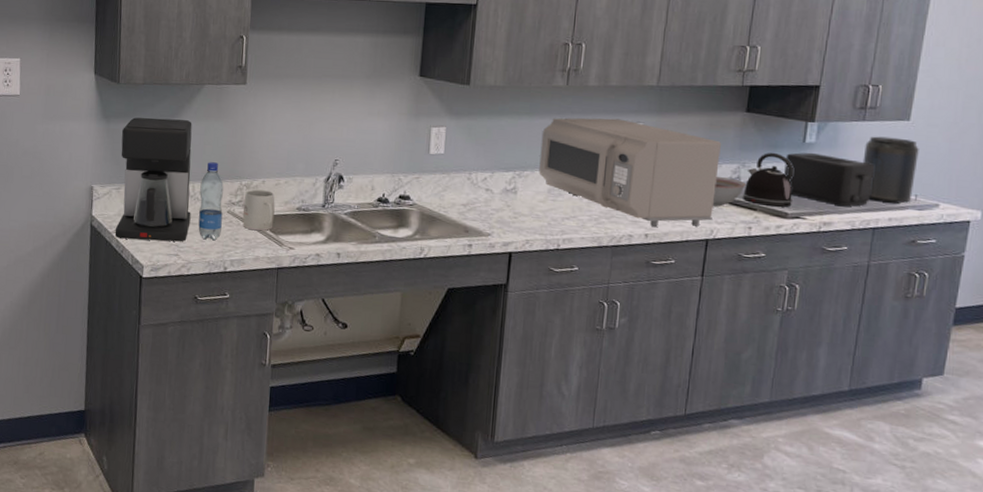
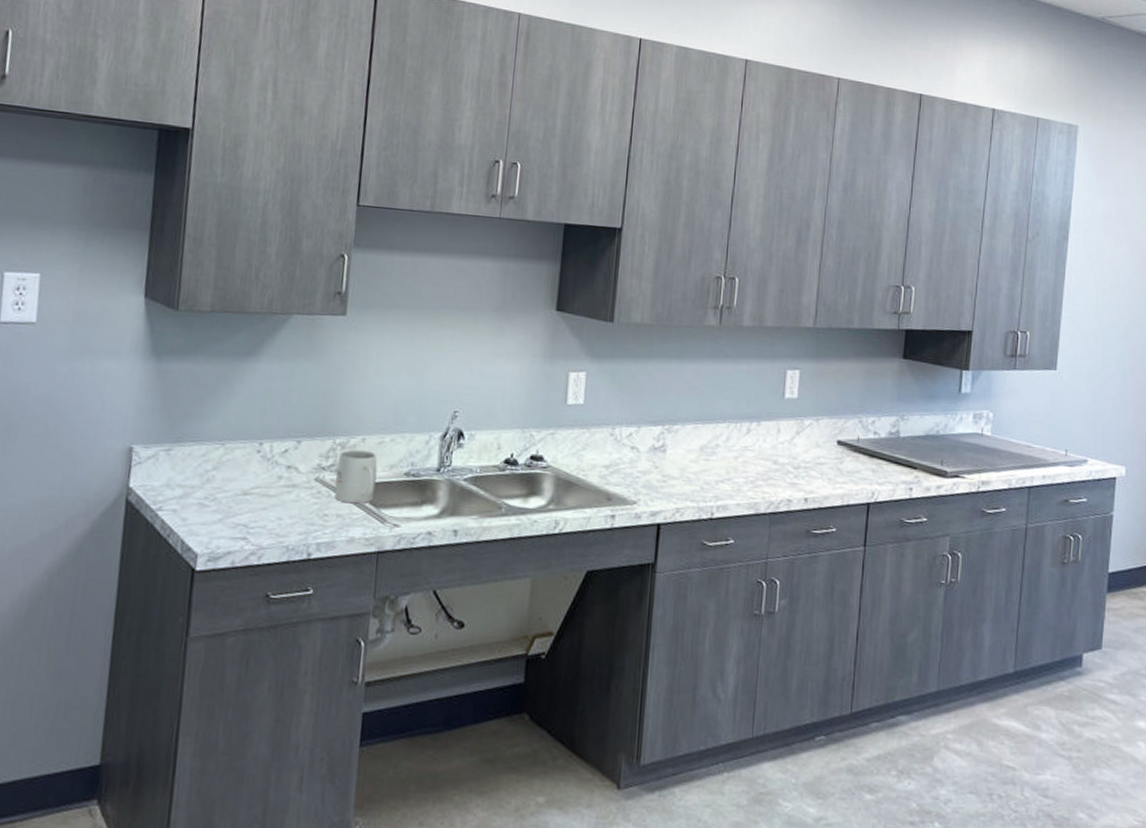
coffee maker: present [114,117,192,242] -> none [159,355,274,521]
bottle: present [198,162,224,241] -> none [275,414,312,518]
microwave: present [539,118,721,228] -> none [690,362,879,491]
bowl: present [712,176,746,207] -> none [872,430,905,465]
kettle: present [743,153,794,207] -> none [903,404,952,465]
toaster: present [784,152,874,207] -> none [942,403,1026,464]
soda can: present [862,136,919,204] -> none [1015,386,1066,460]

